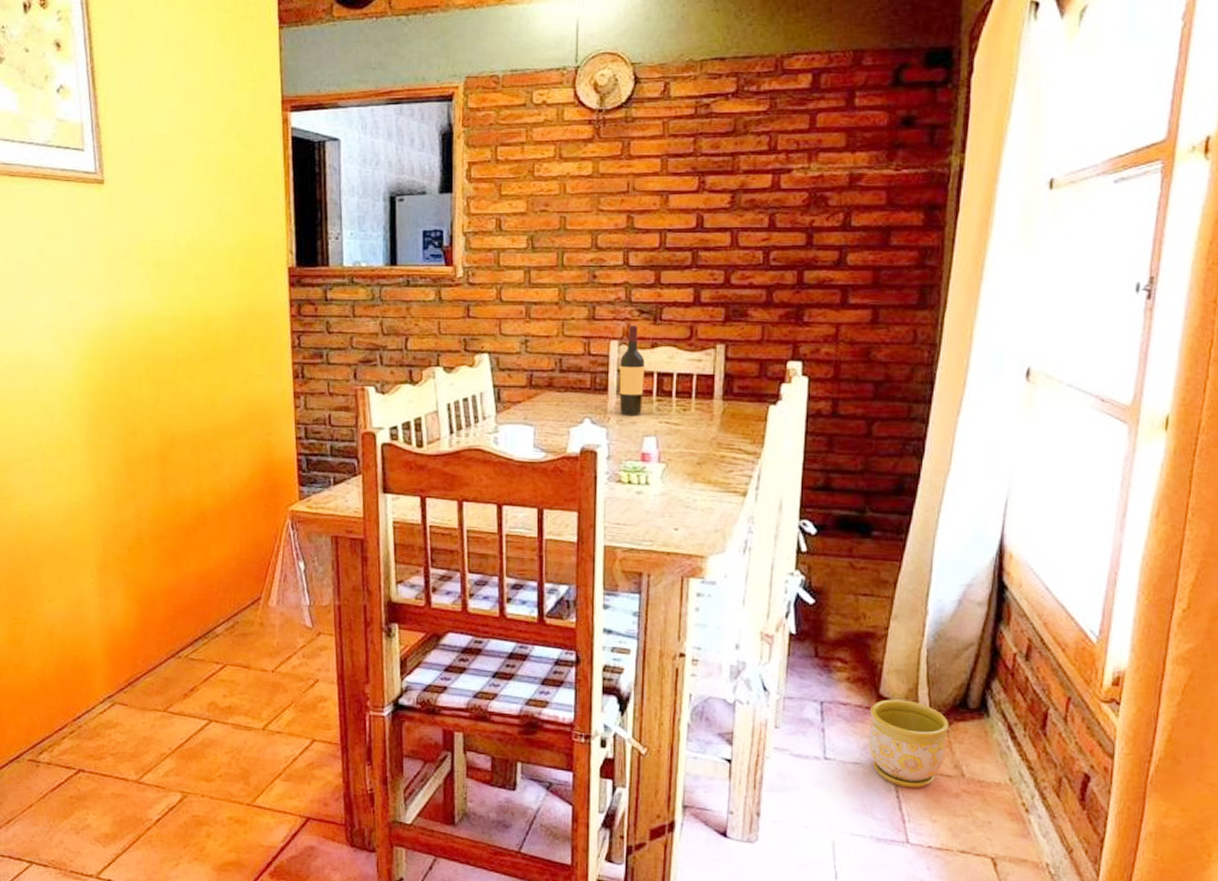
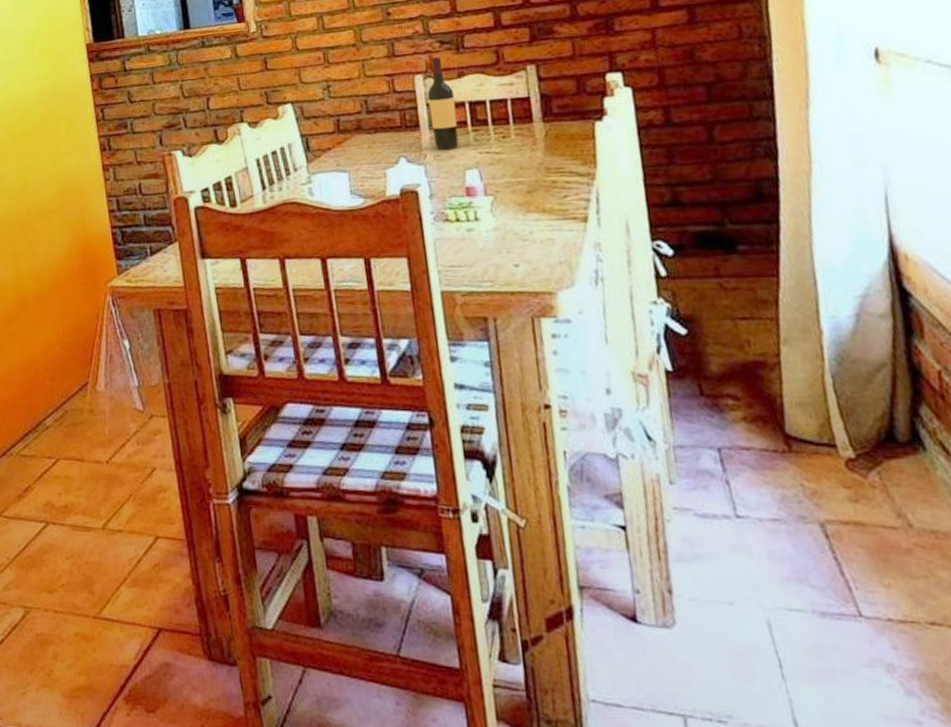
flowerpot: present [868,699,949,789] -> none [778,438,884,546]

